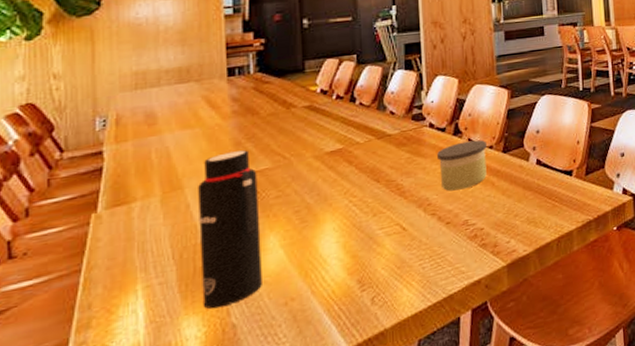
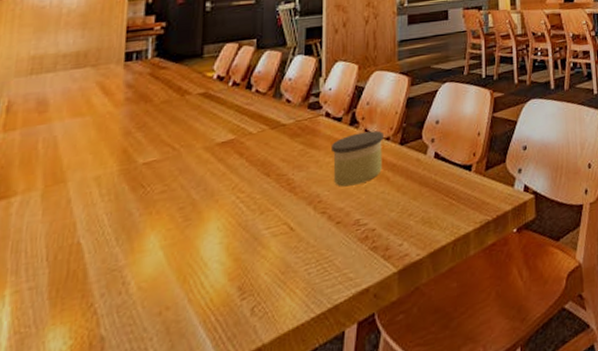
water bottle: present [198,150,262,309] -> none [72,140,144,319]

